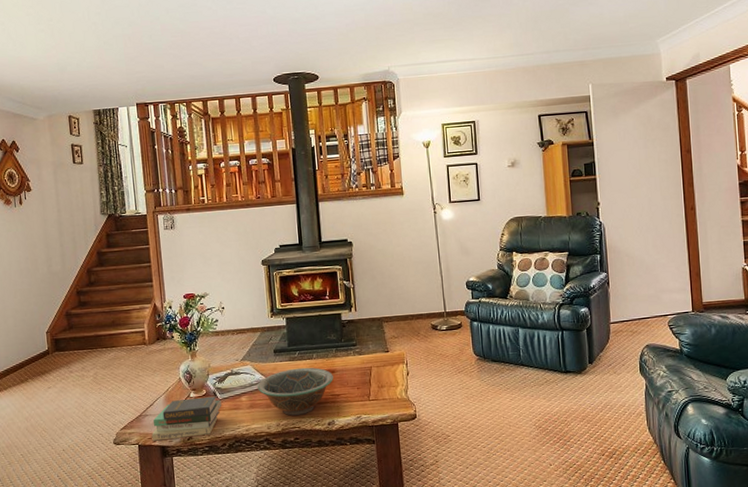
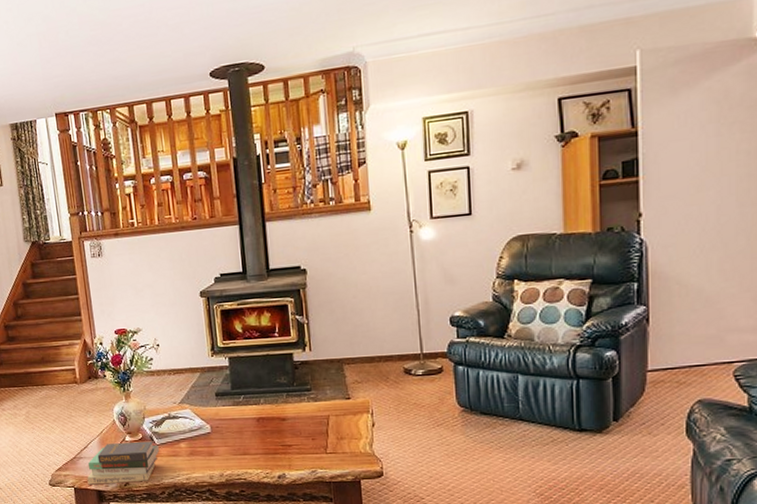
decorative bowl: present [257,367,334,416] -> none [198,413,284,466]

